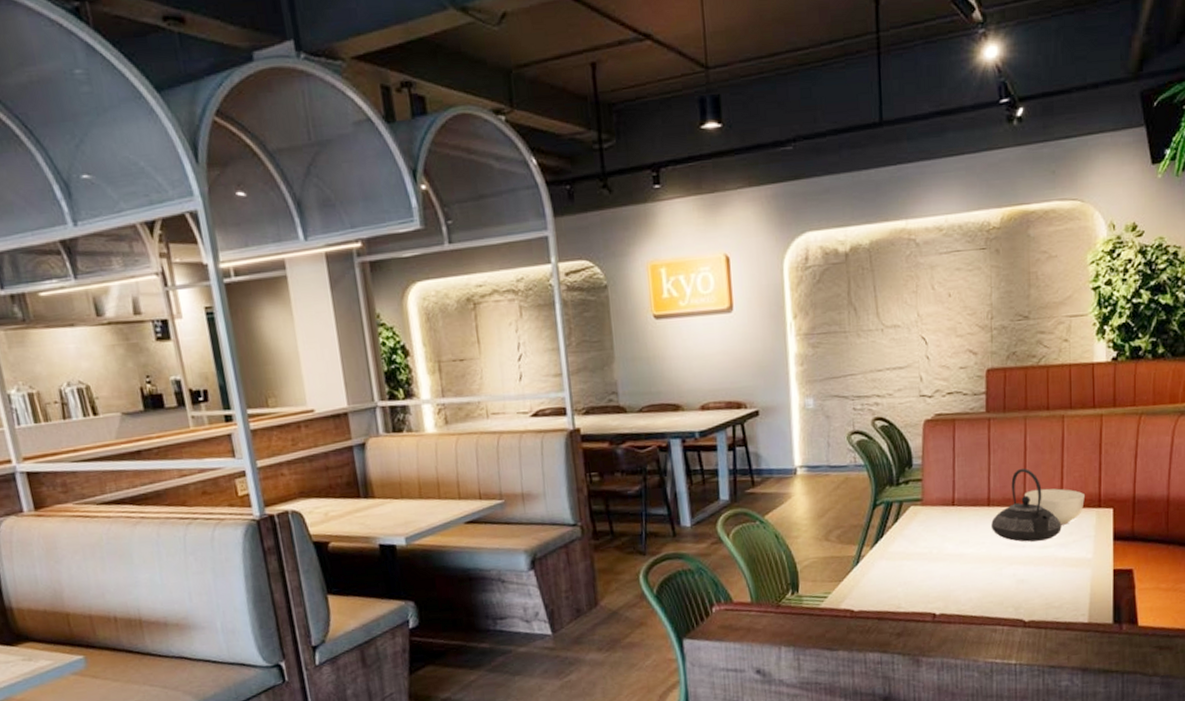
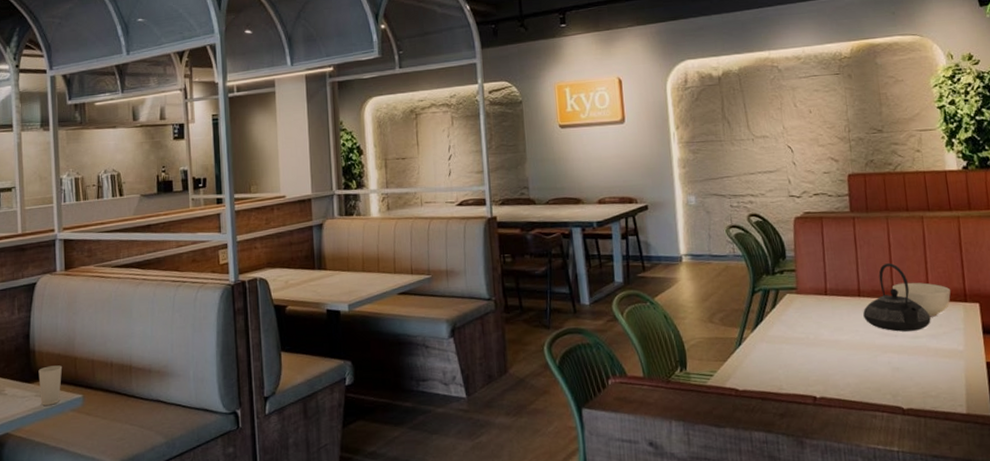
cup: none [21,623,56,671] -> present [38,365,63,406]

